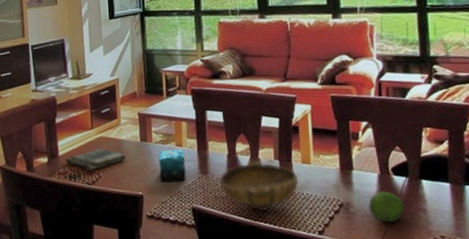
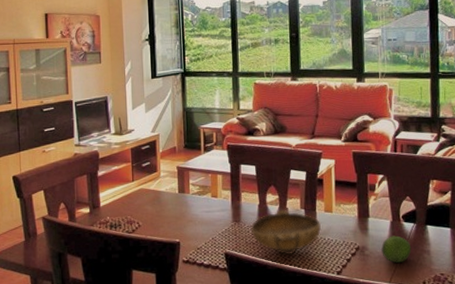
dish towel: present [65,148,126,170] -> none [106,199,164,220]
candle: present [158,149,186,183] -> none [195,200,220,231]

